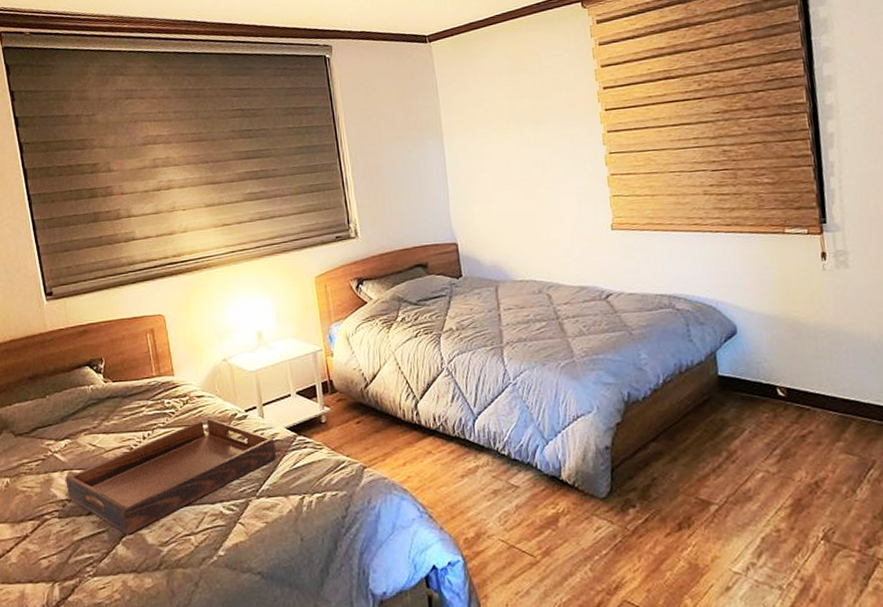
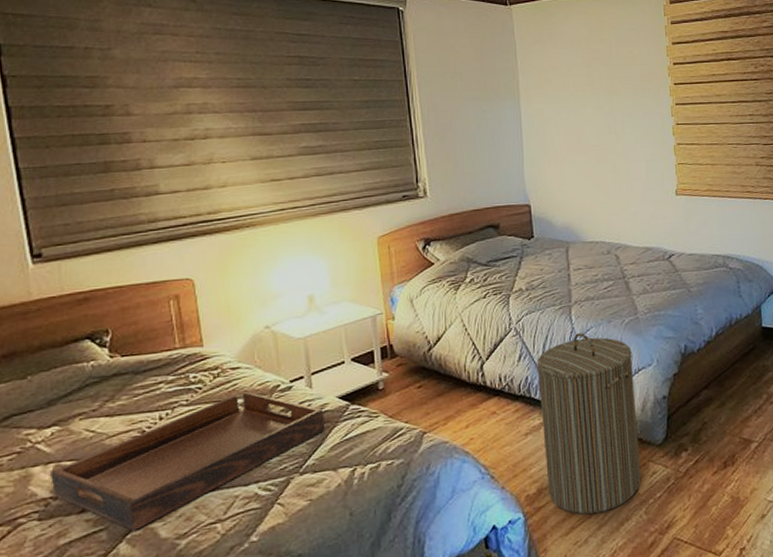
laundry hamper: none [470,375,585,565] -> present [537,333,641,515]

